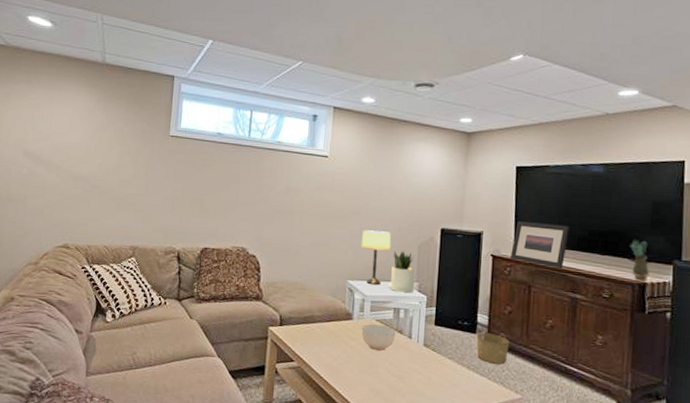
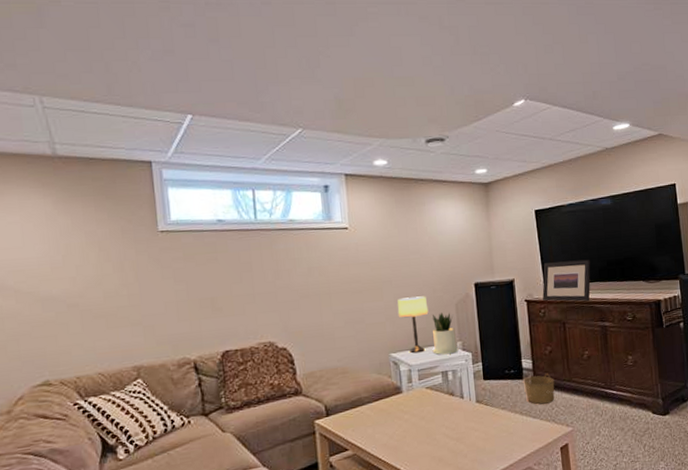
bowl: present [361,324,396,351] -> none [413,391,448,418]
vase: present [629,239,650,281] -> none [641,262,662,299]

